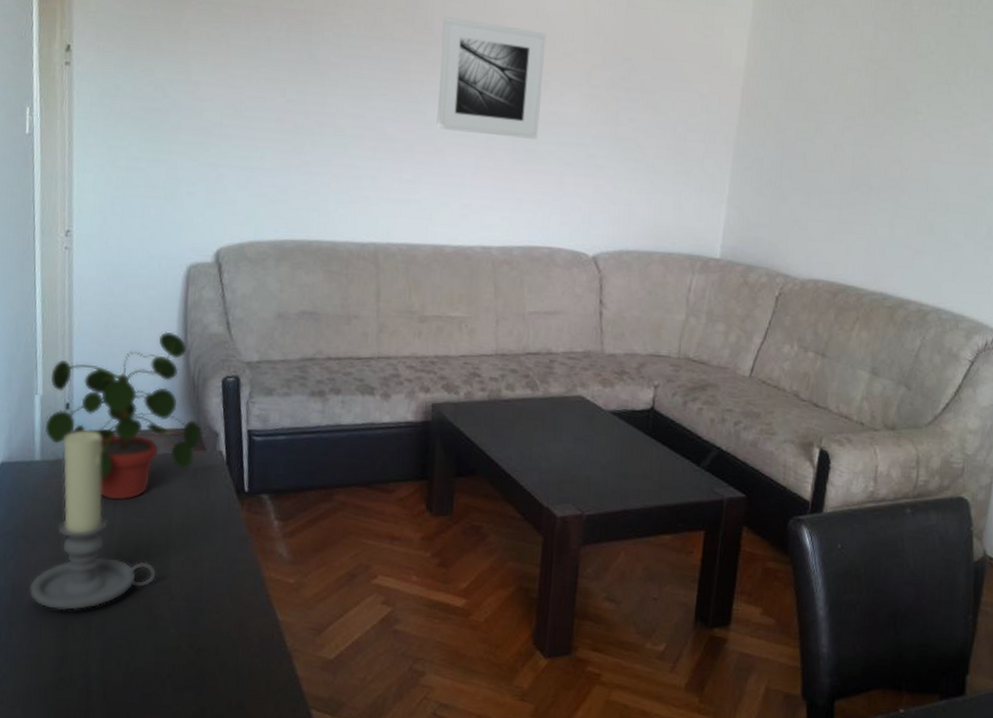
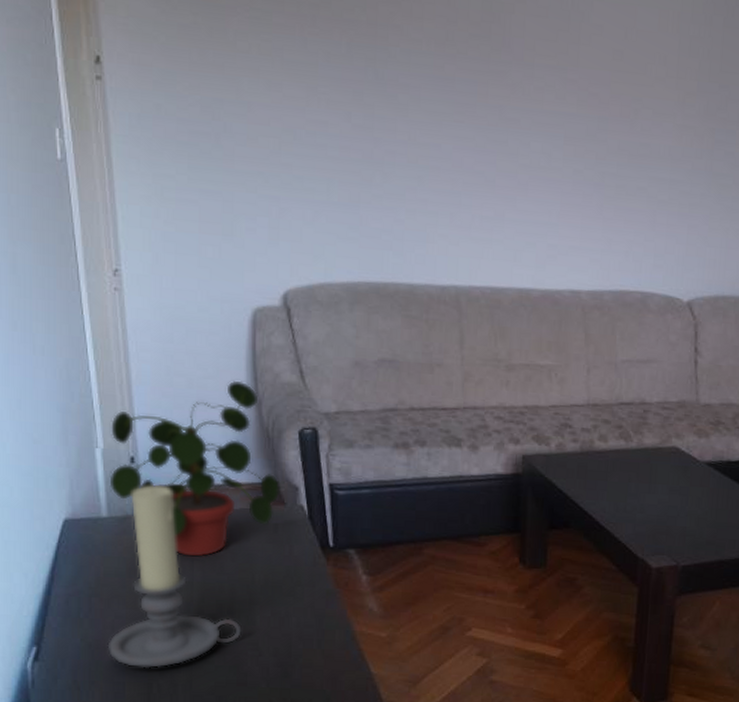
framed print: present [436,17,547,139] -> none [519,33,637,174]

